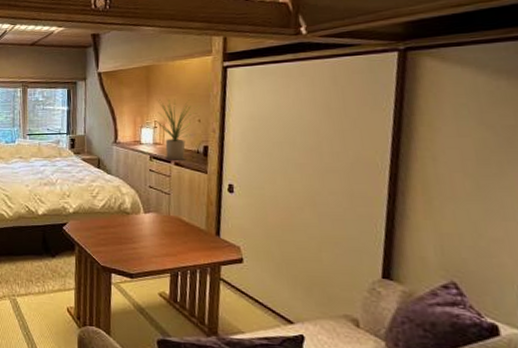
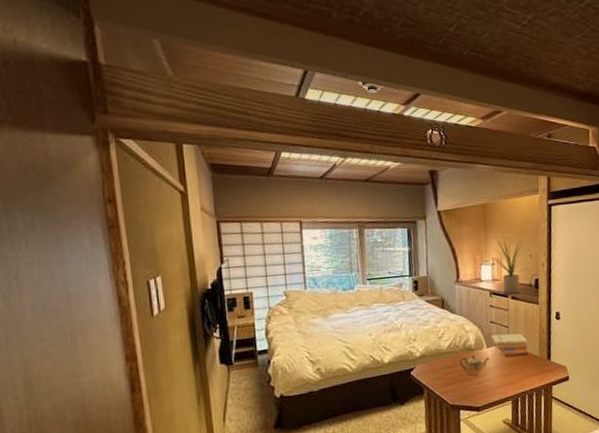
teapot: none [113,219,148,241] -> present [459,355,491,376]
books: none [149,200,192,228] -> present [490,333,528,358]

